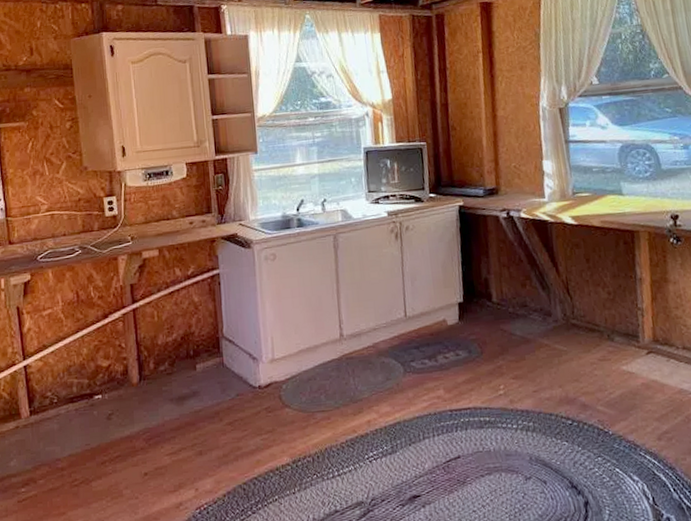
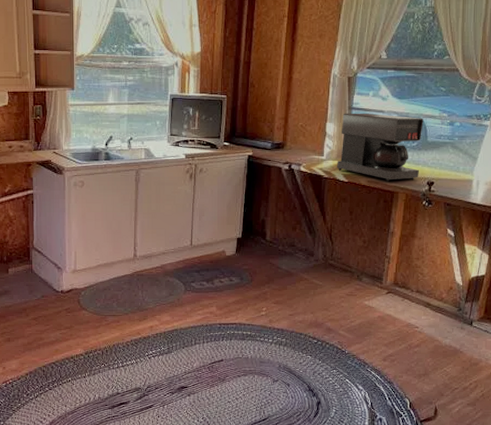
coffee maker: none [559,144,660,220] -> present [337,113,424,182]

